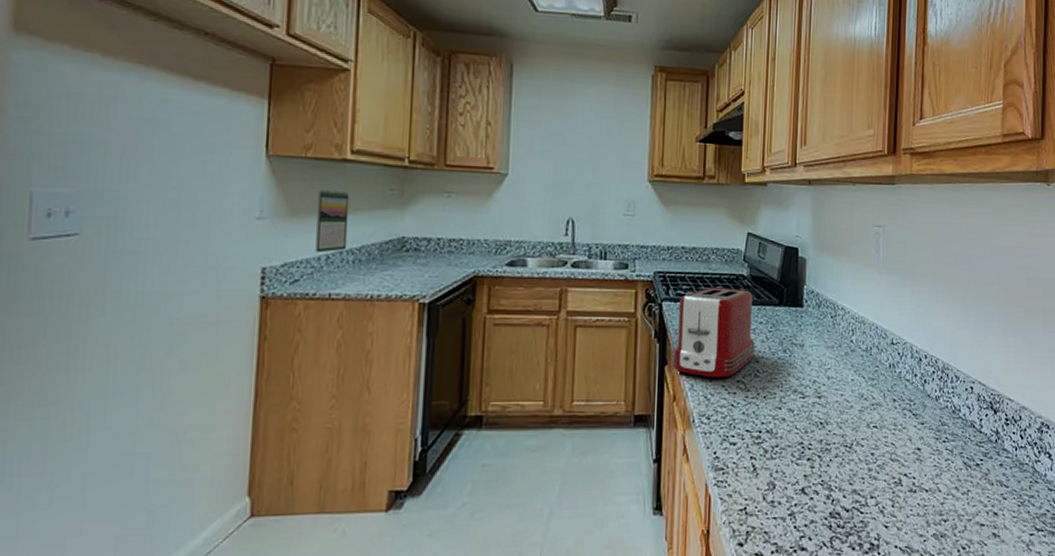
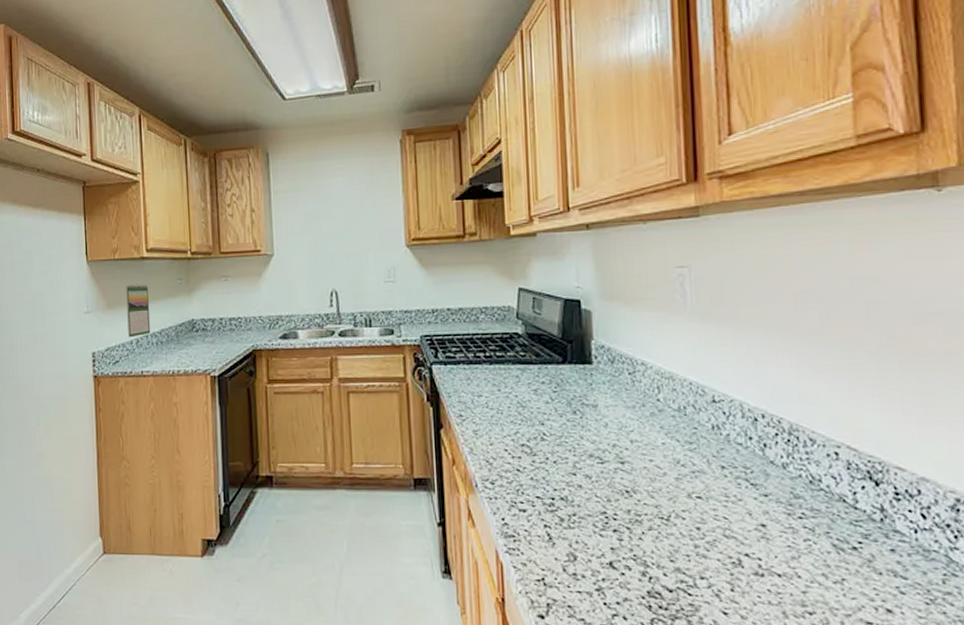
toaster: present [671,287,756,378] -> none [446,347,540,442]

